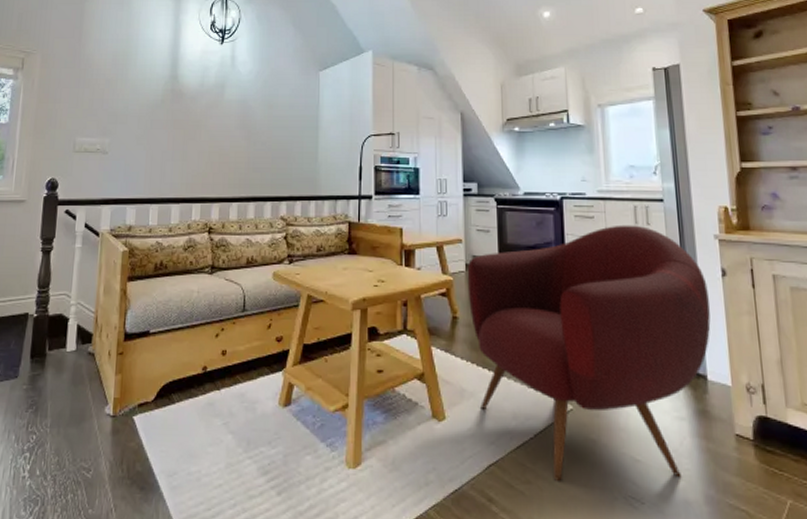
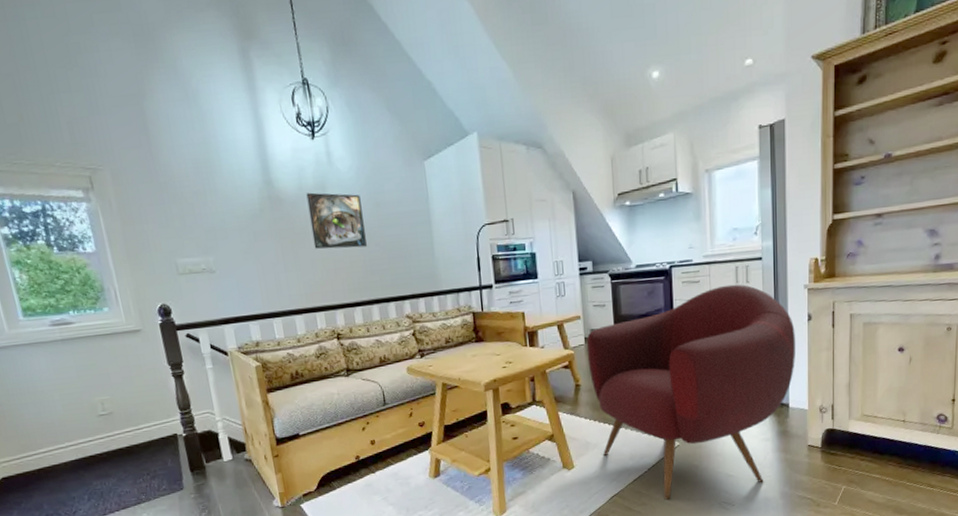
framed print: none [204,90,255,145] -> present [306,192,367,249]

